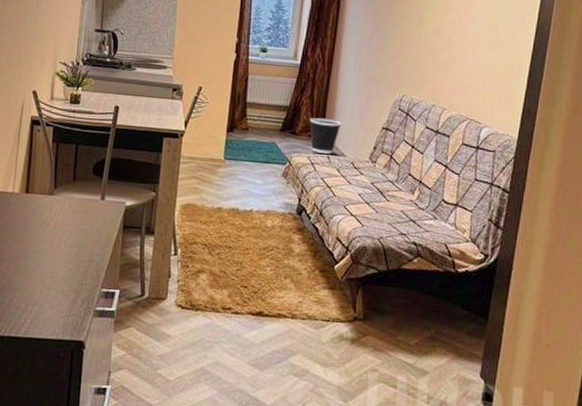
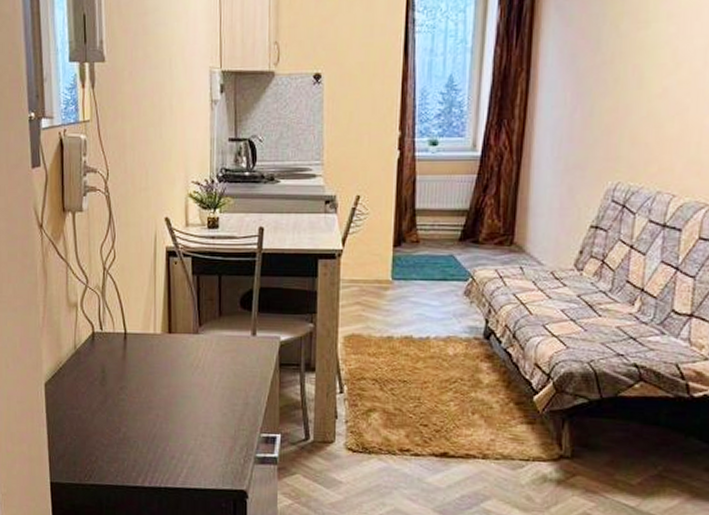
wastebasket: present [310,117,342,154] -> none [496,220,537,264]

